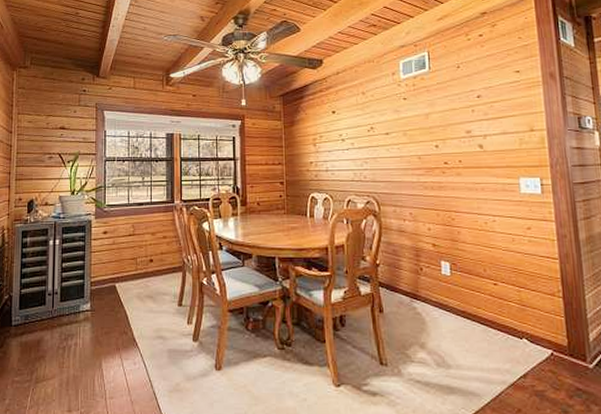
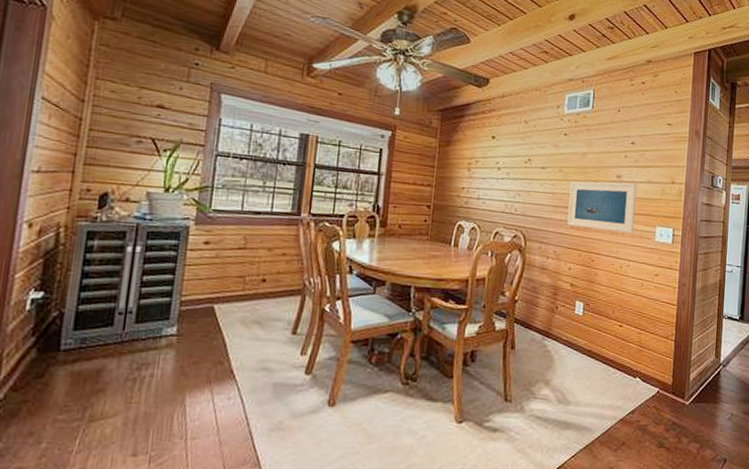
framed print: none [417,135,494,188] -> present [567,181,637,234]

